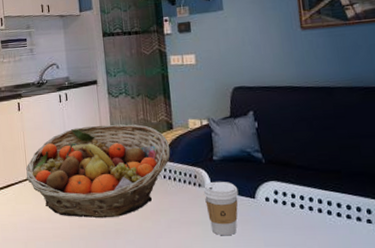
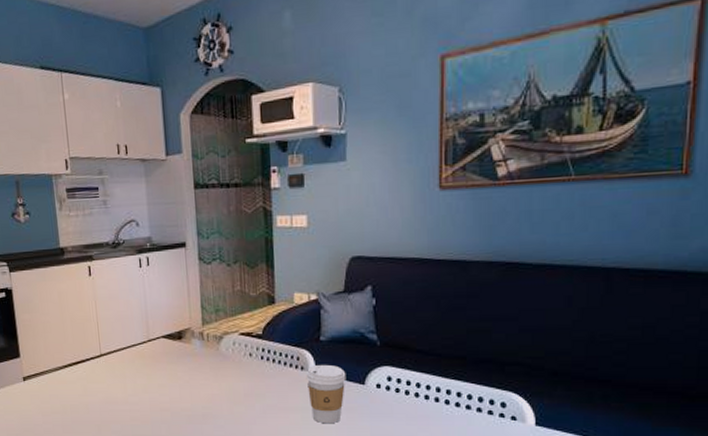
fruit basket: present [26,123,171,219] -> none [99,295,271,401]

